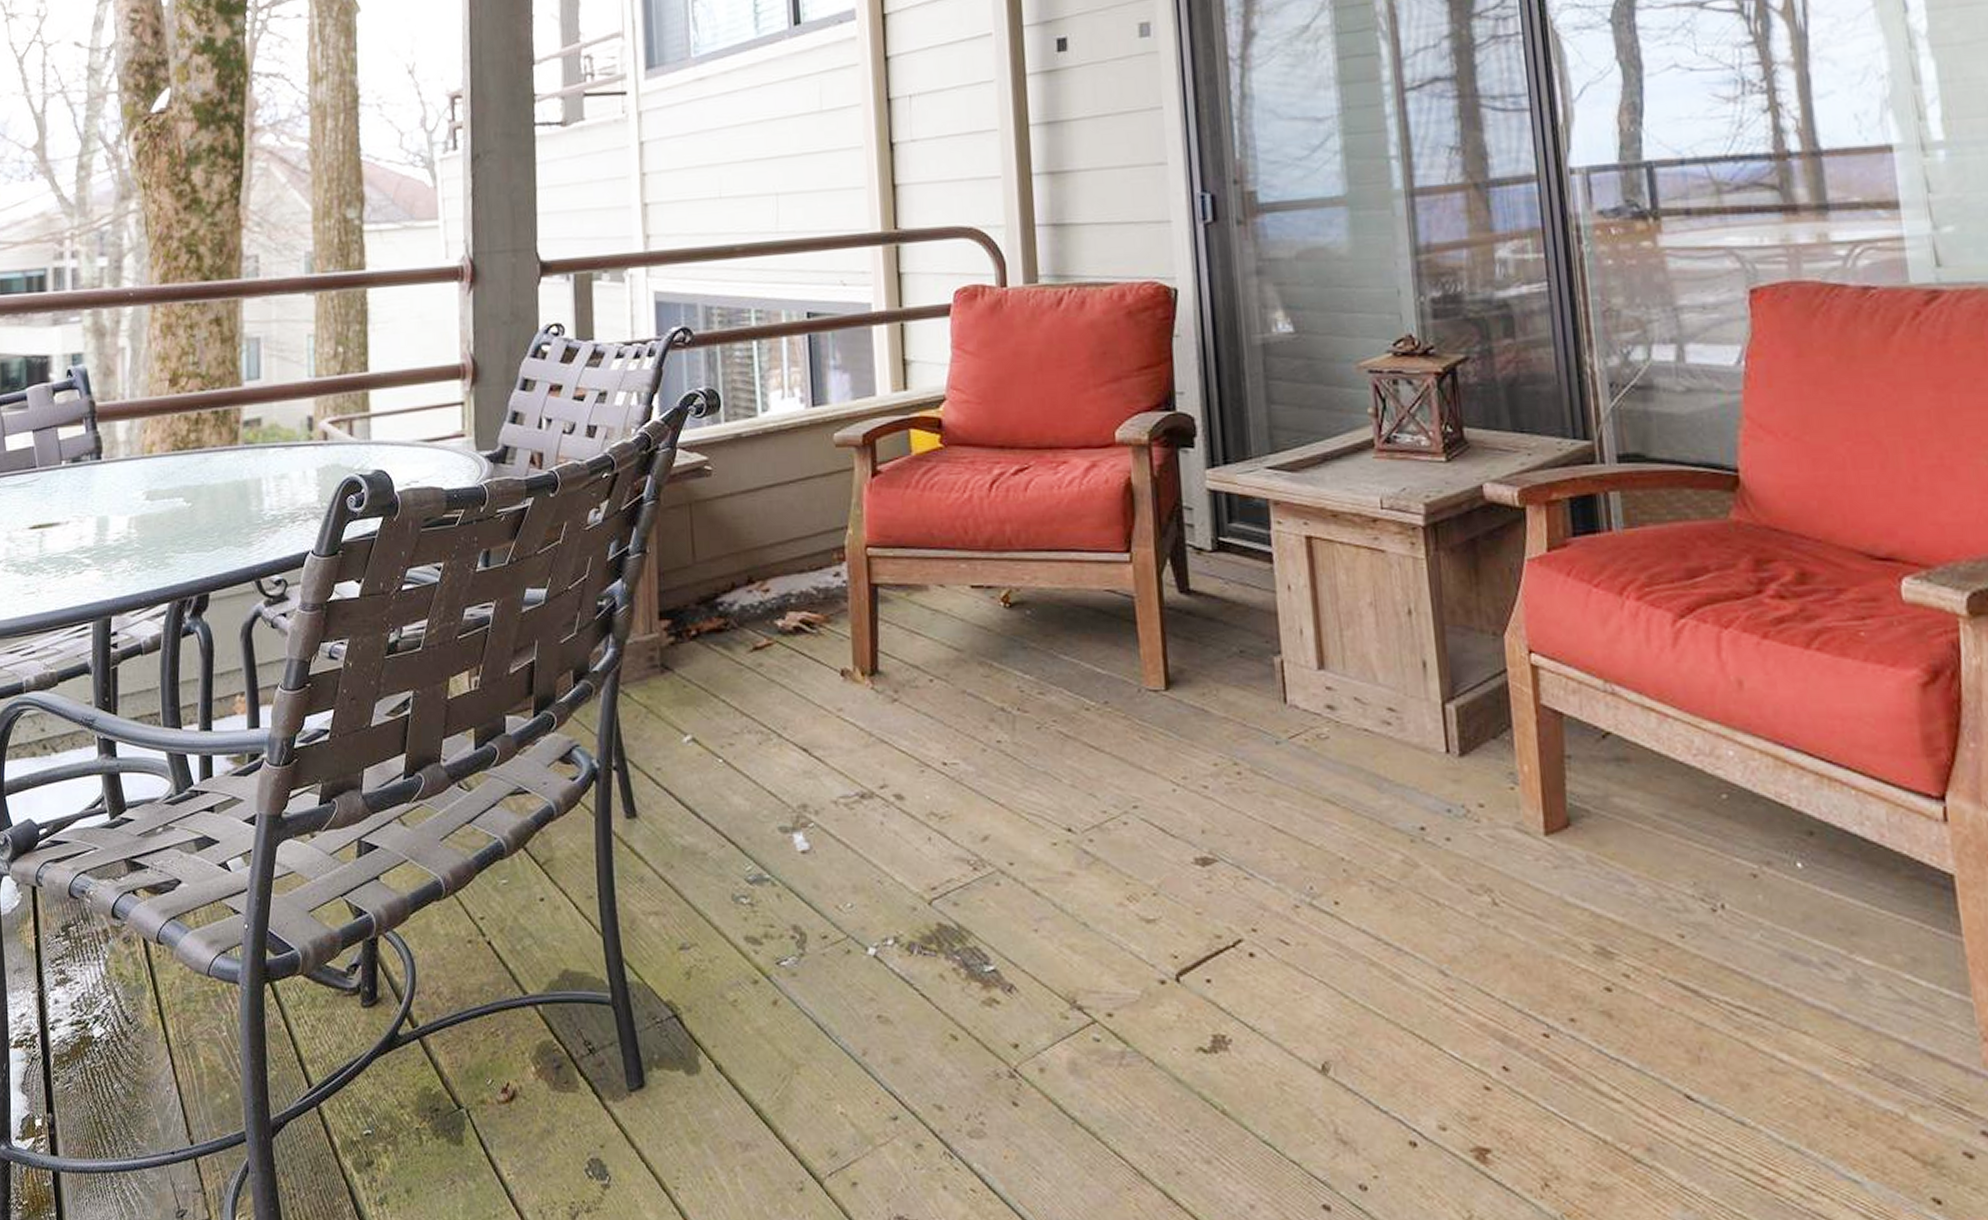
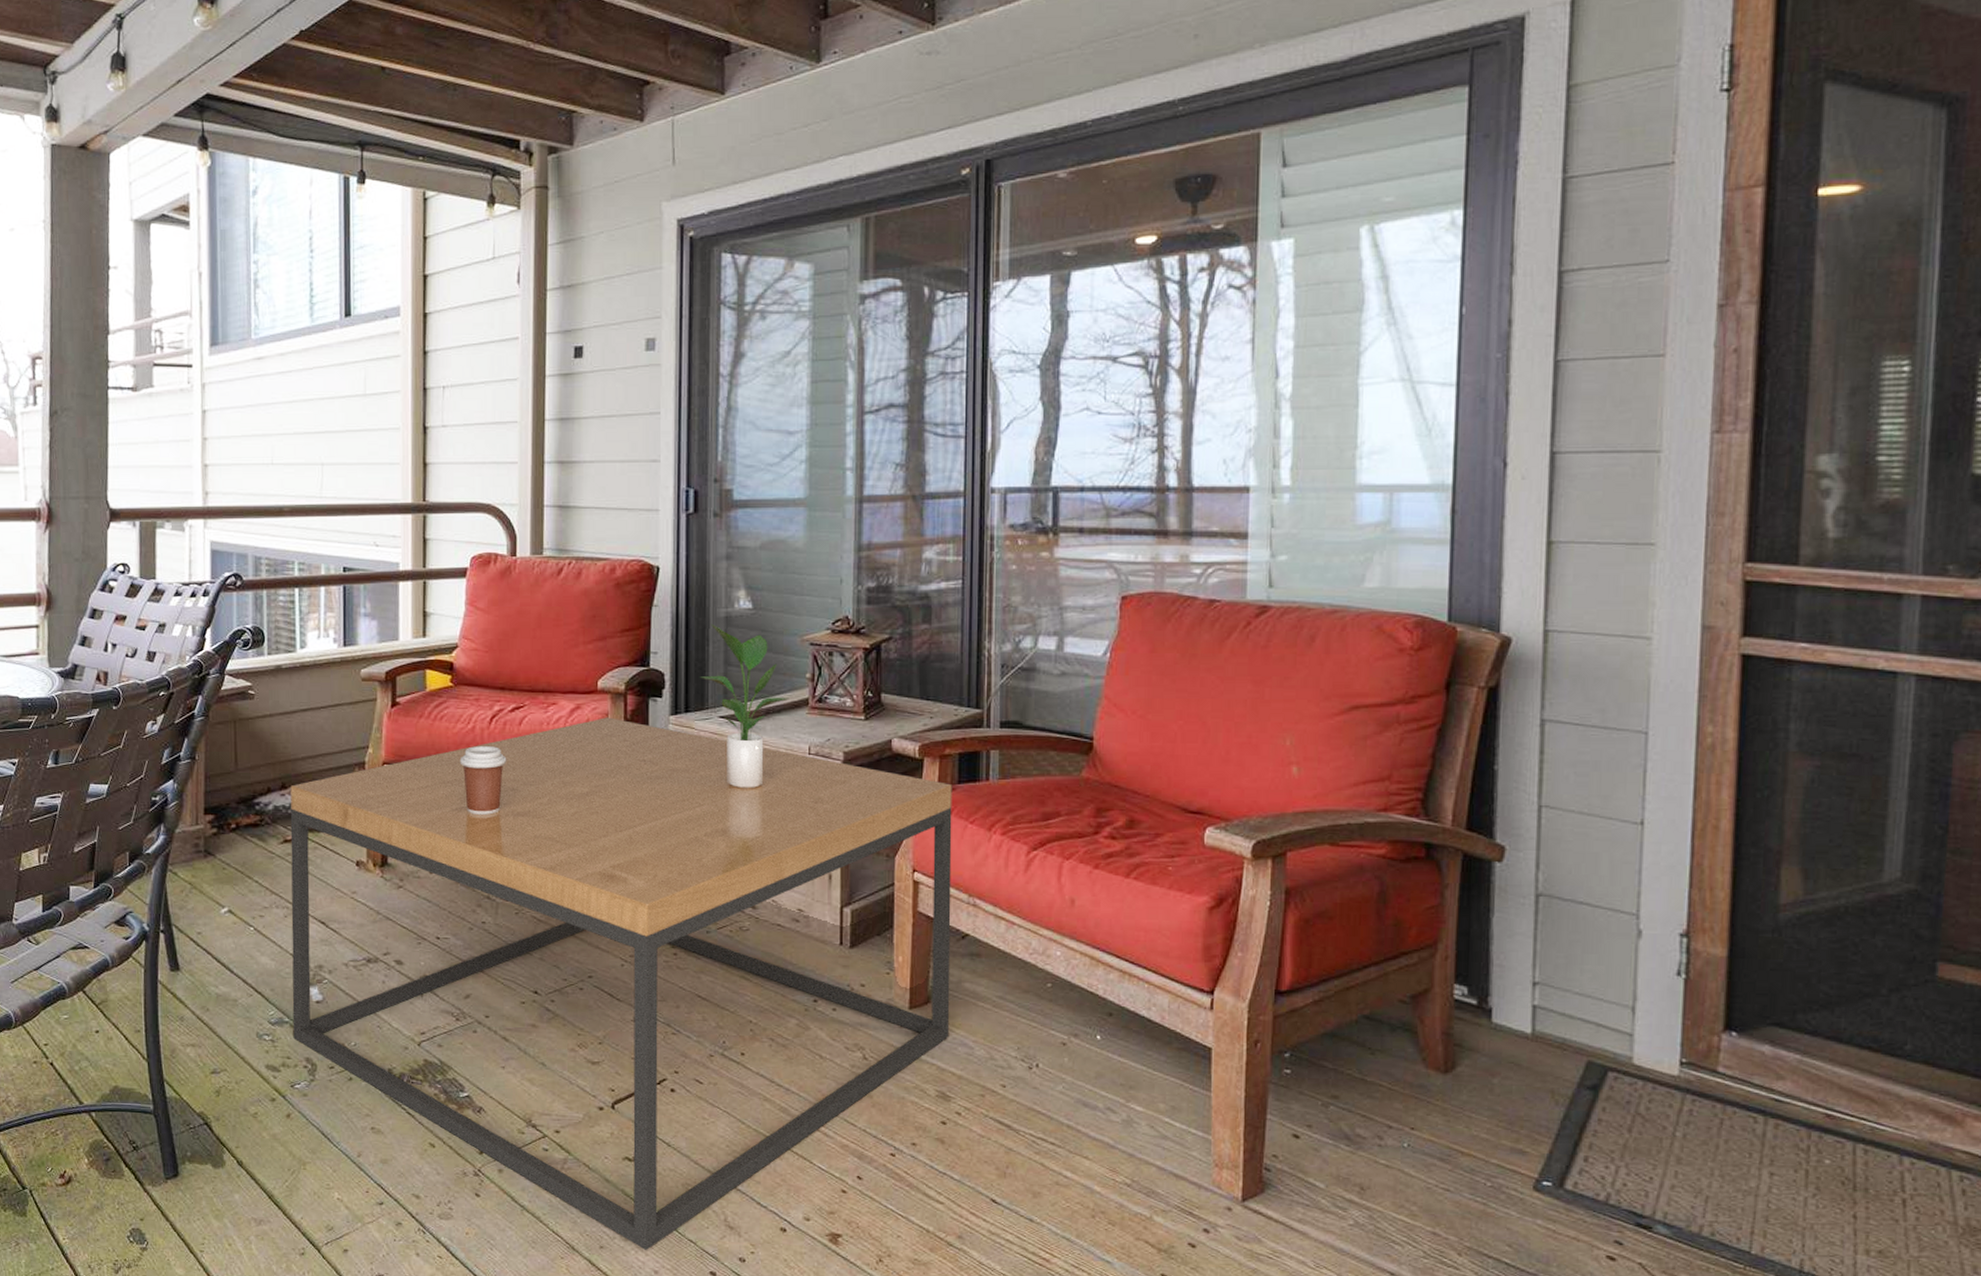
coffee table: none [758,475,1602,1176] -> present [290,717,952,1250]
coffee cup: none [956,519,1013,605] -> present [459,746,507,815]
potted plant: none [1238,353,1350,557] -> present [700,623,789,789]

